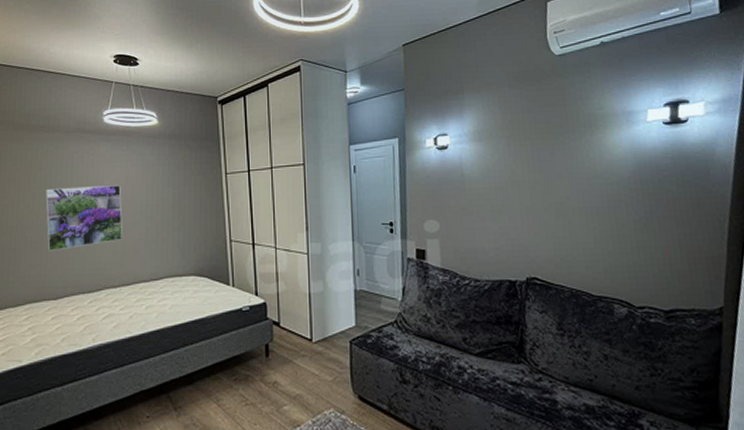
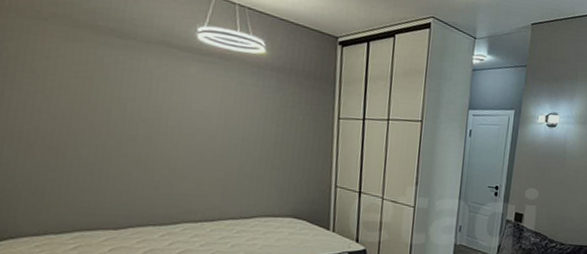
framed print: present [46,185,123,251] -> none [110,104,213,176]

